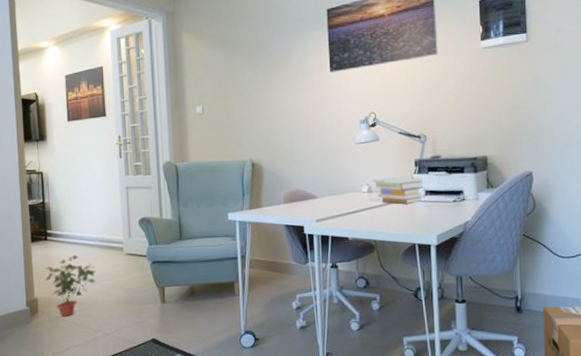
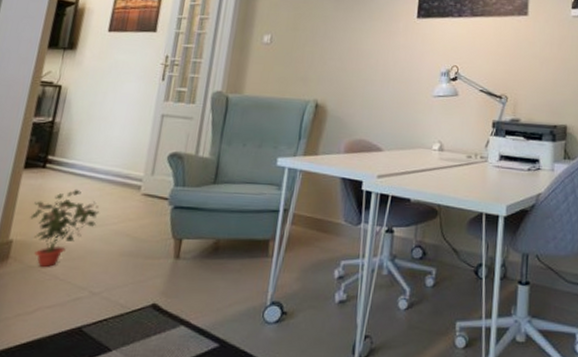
books: present [371,176,423,205] -> none [444,136,498,169]

